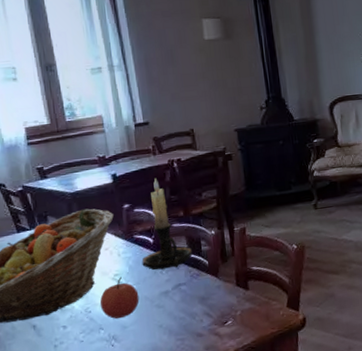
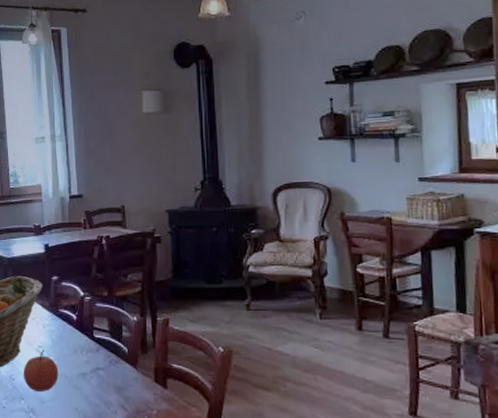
candle holder: present [142,179,193,270] -> none [64,254,113,351]

